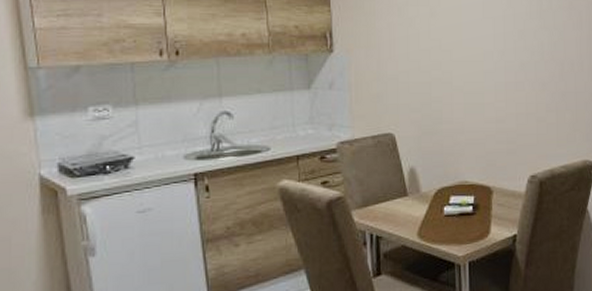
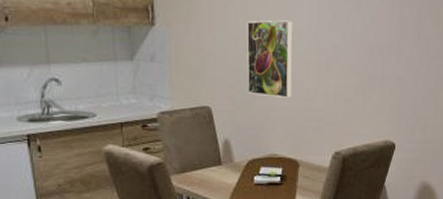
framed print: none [429,41,481,120] -> present [246,20,293,98]

